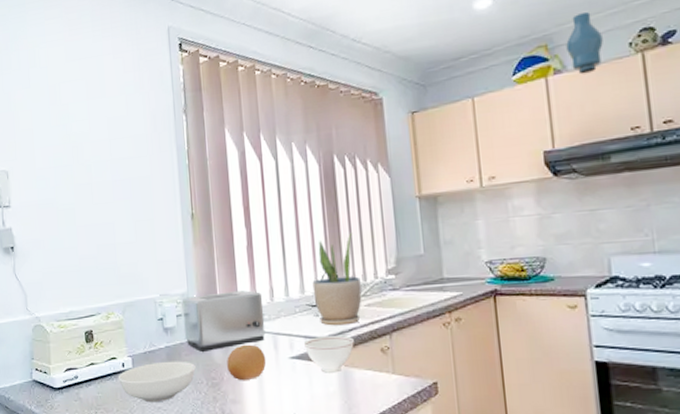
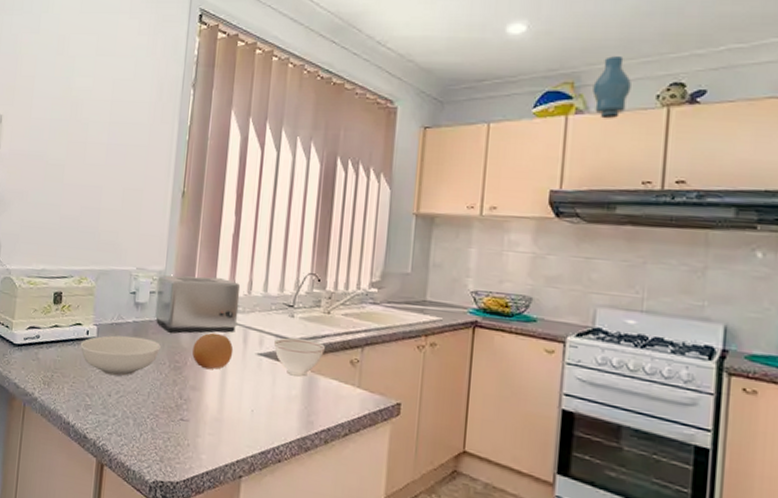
potted plant: present [312,233,362,326] -> none [292,239,342,332]

